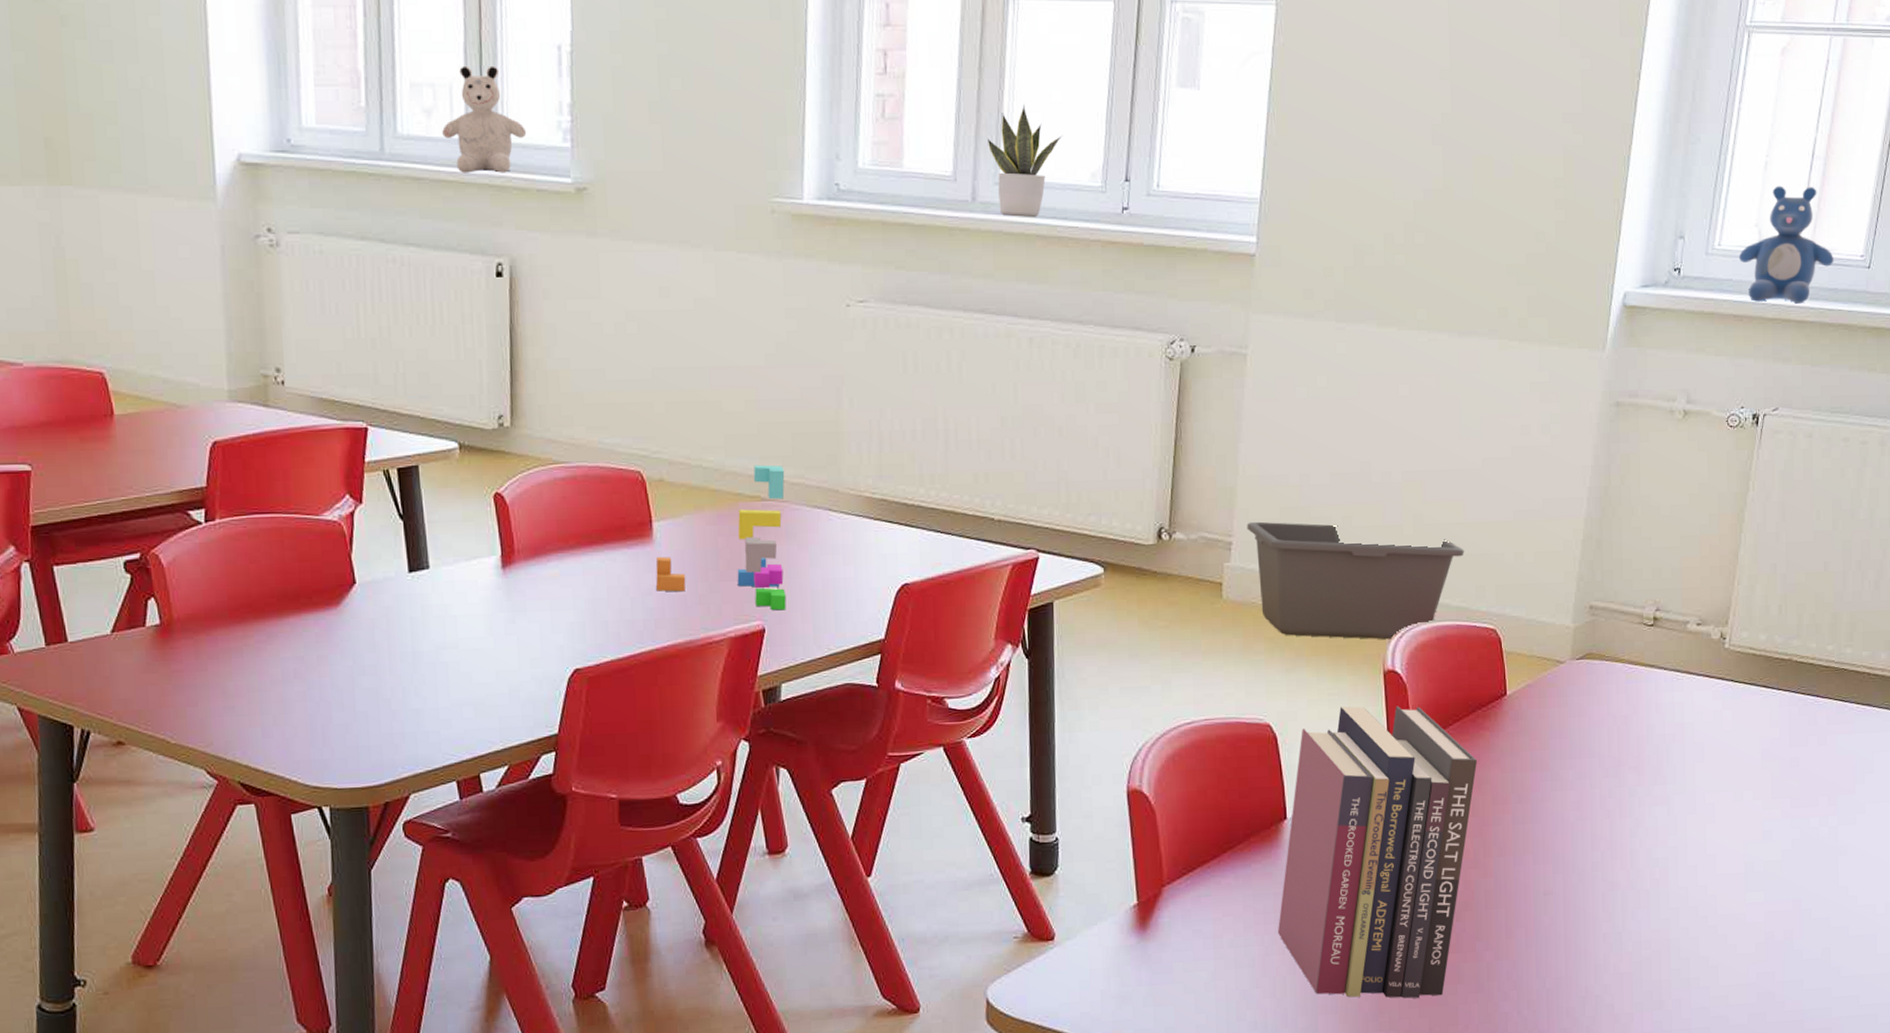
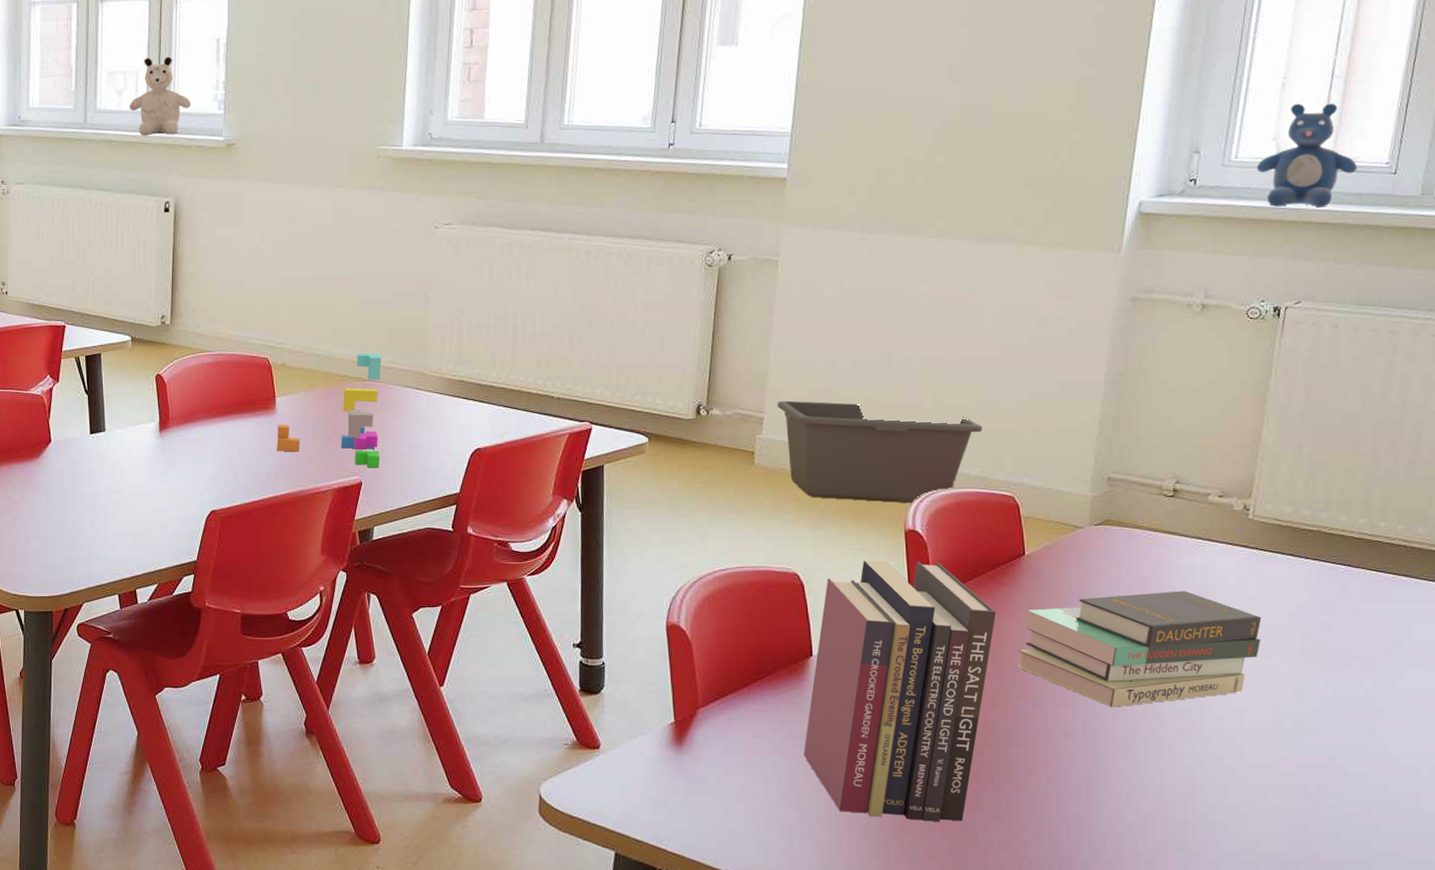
potted plant: present [988,104,1063,217] -> none [555,65,618,155]
books: none [1497,729,1735,860] -> present [1016,590,1262,708]

